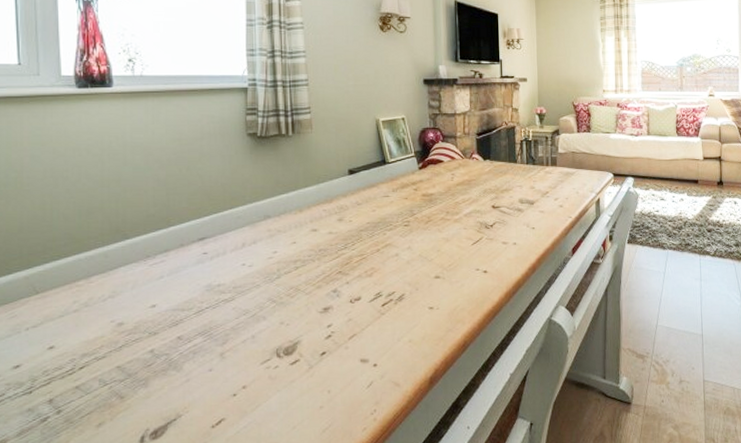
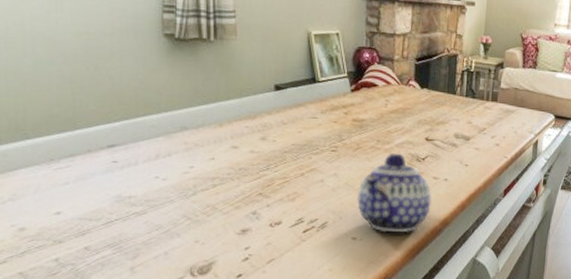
teapot: none [431,222,503,300] -> present [357,153,432,233]

